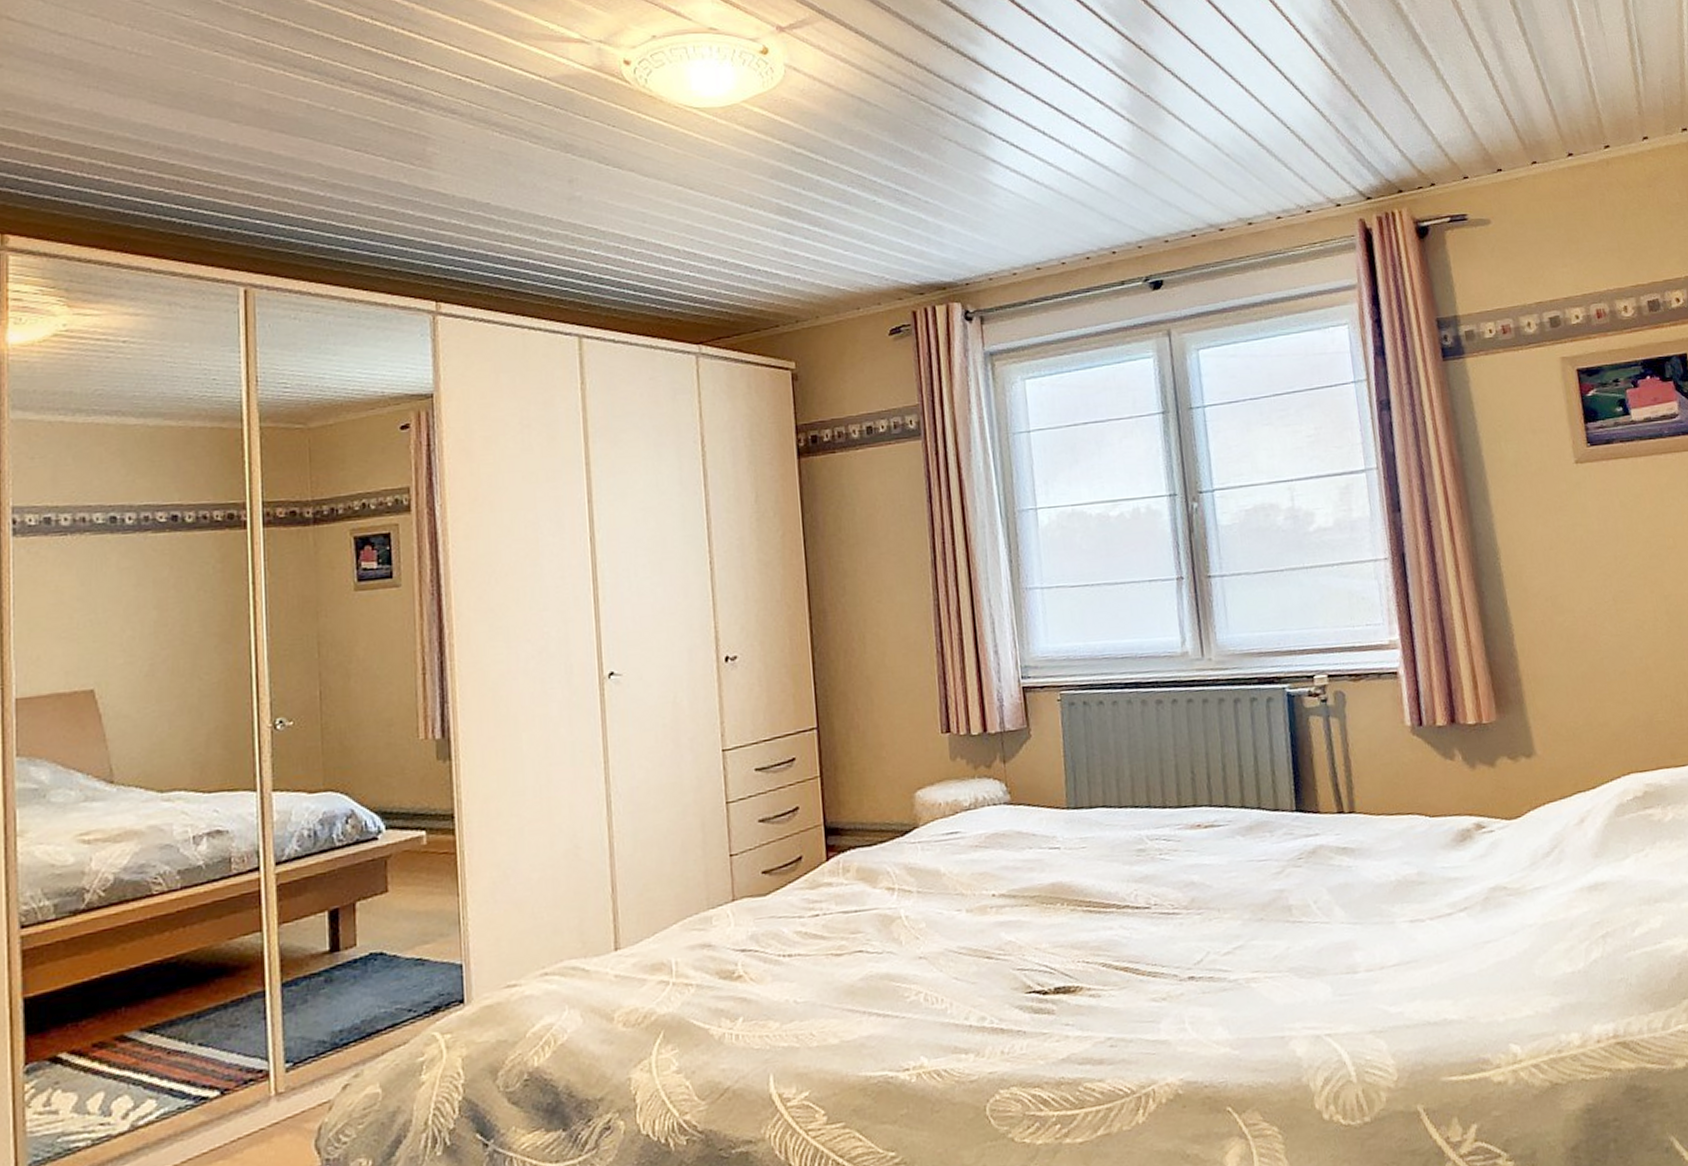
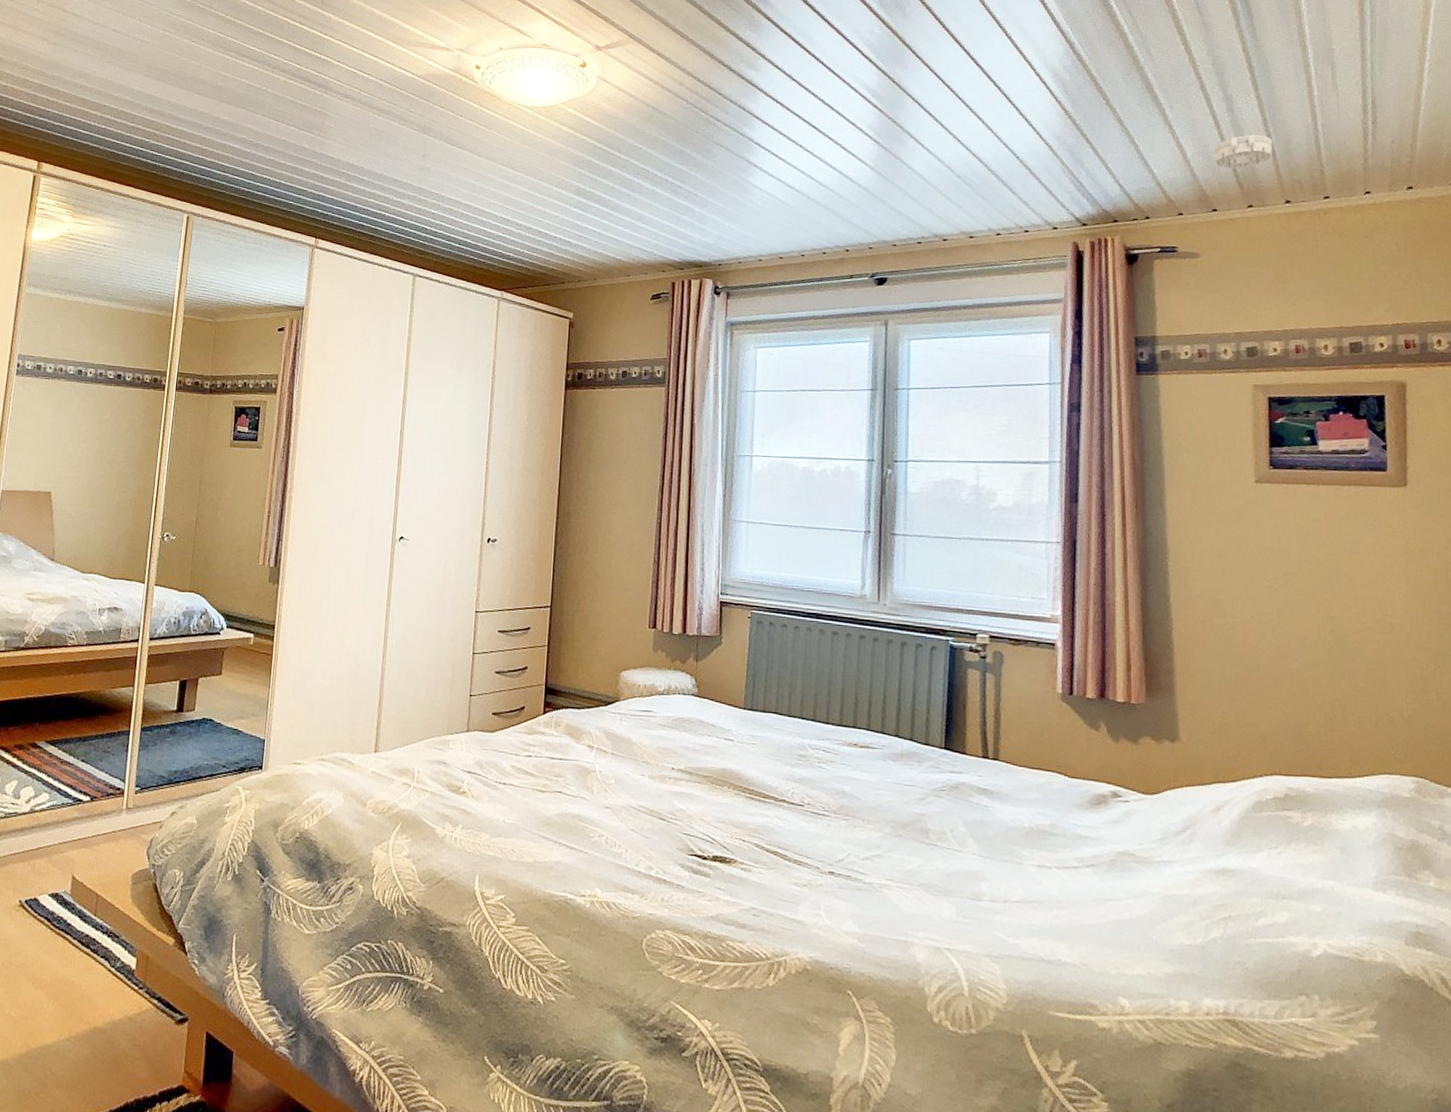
smoke detector: none [1491,83,1550,124] -> present [1214,134,1273,169]

